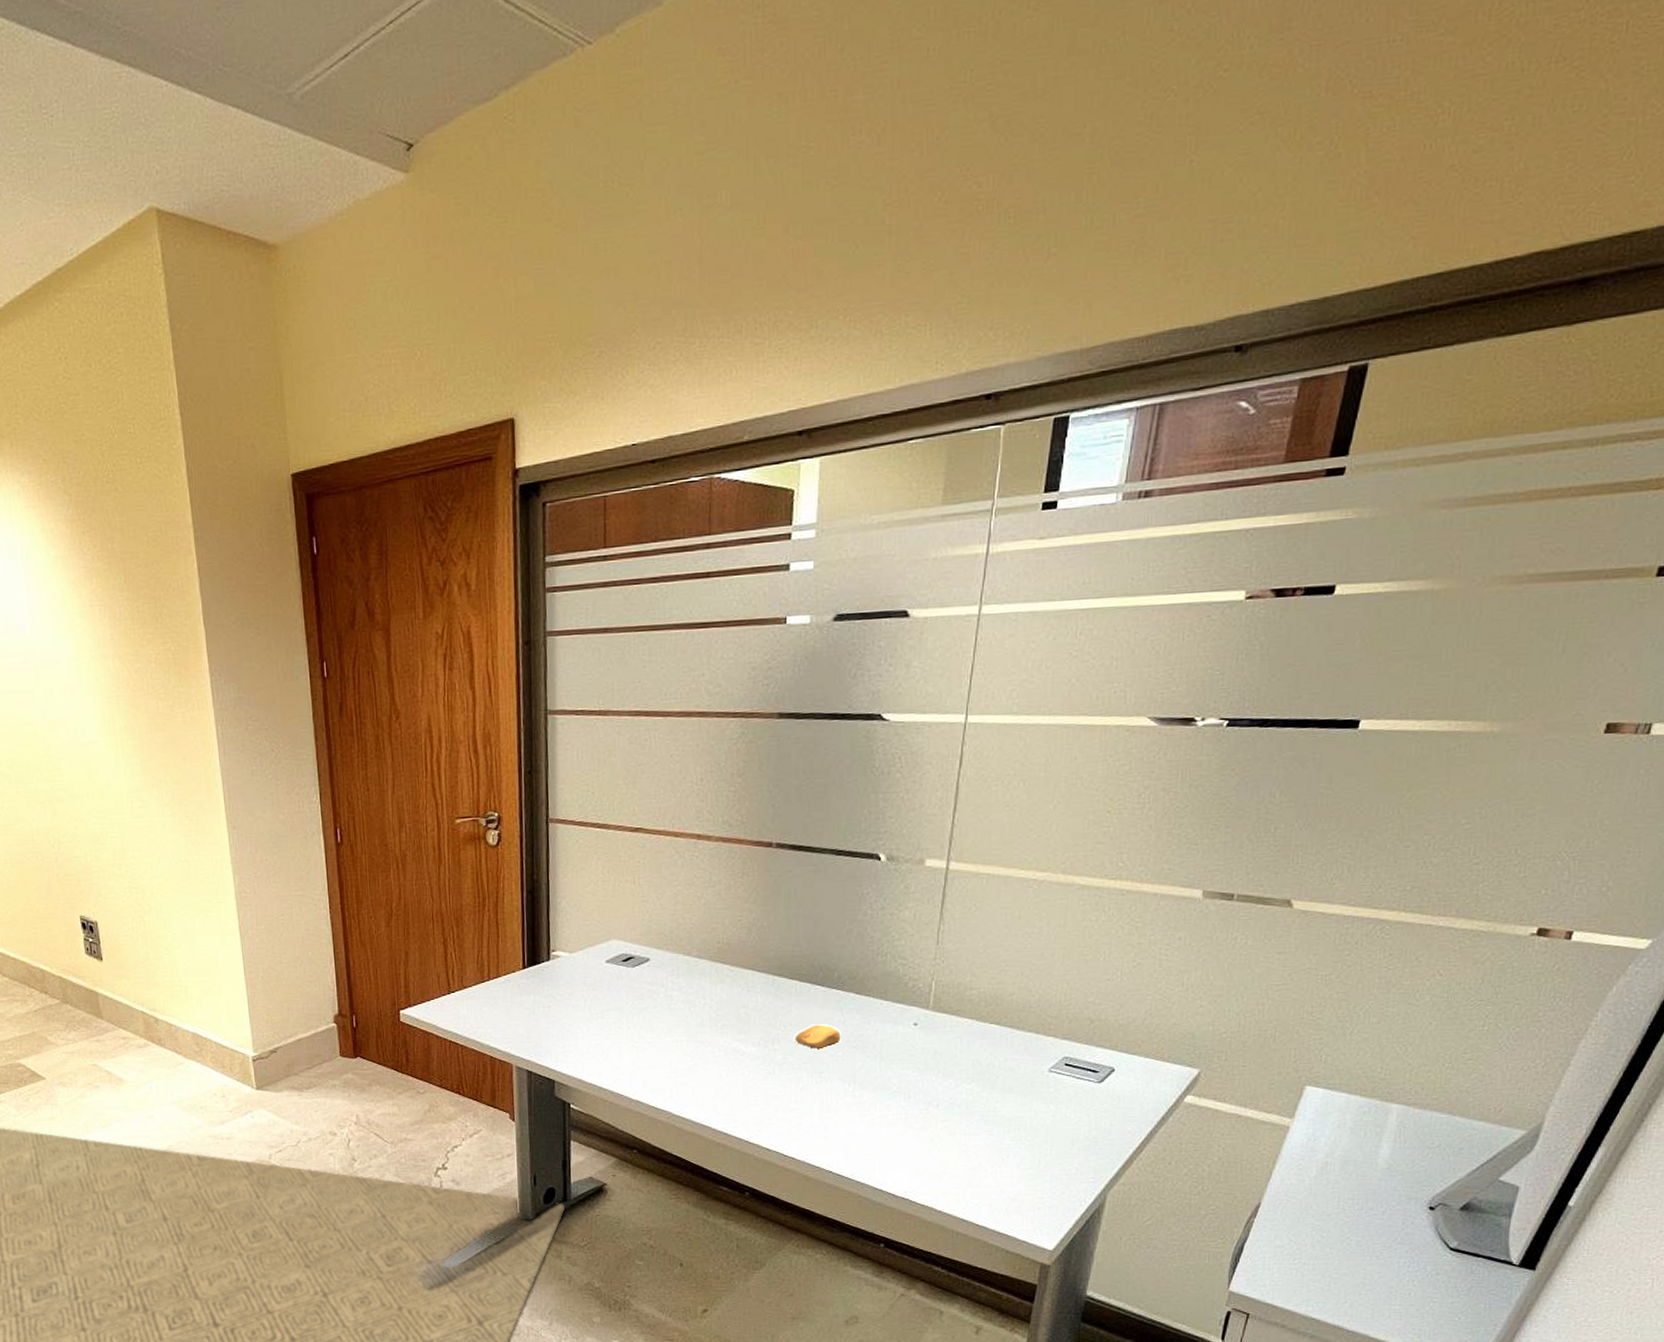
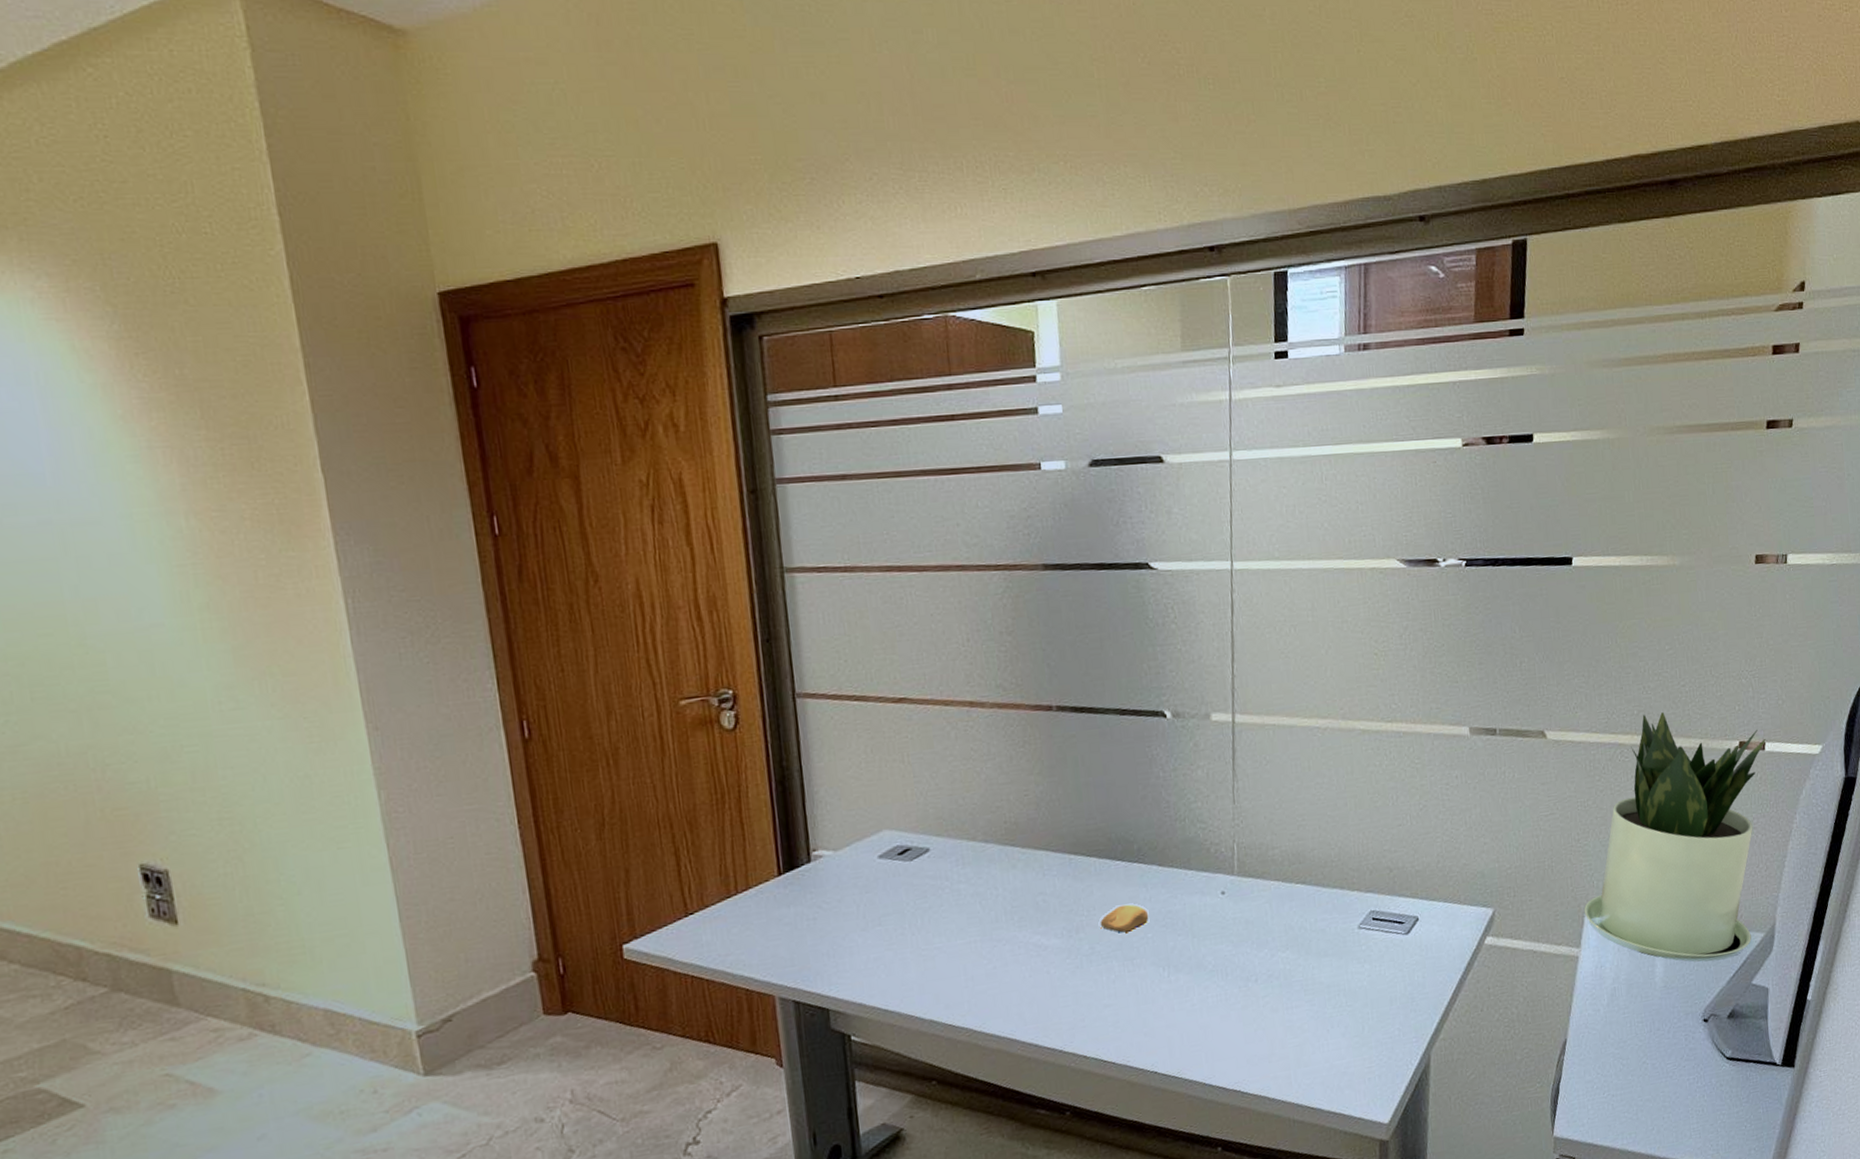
planter: none [1304,891,1575,1151] -> present [1584,712,1766,962]

